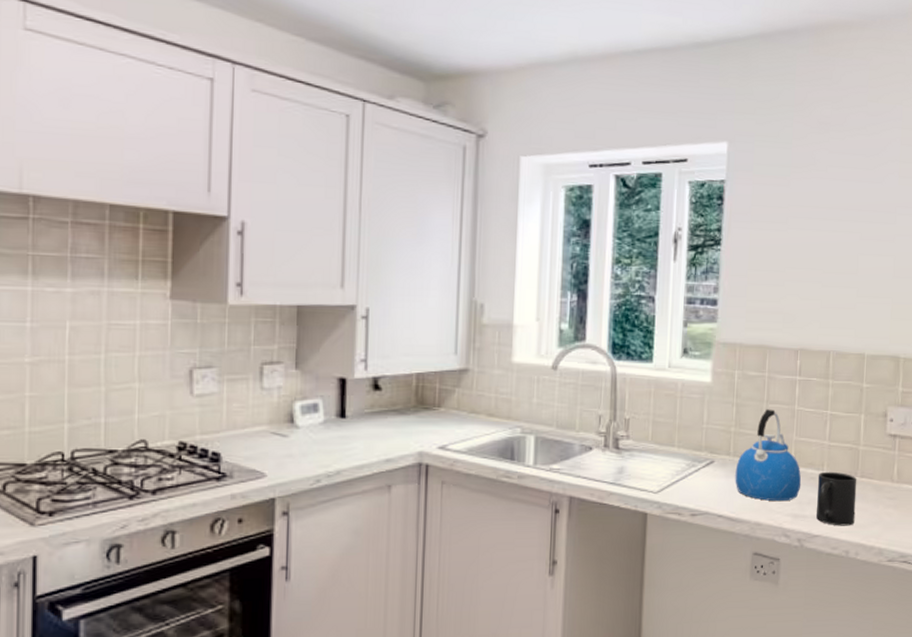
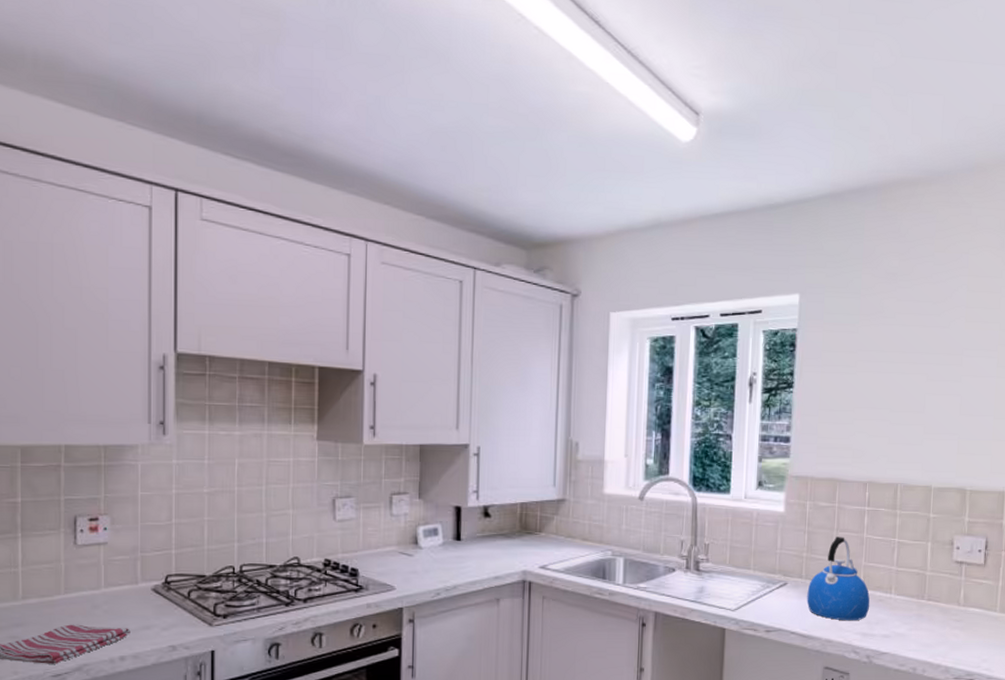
mug: present [816,471,857,526] -> none [885,594,924,645]

